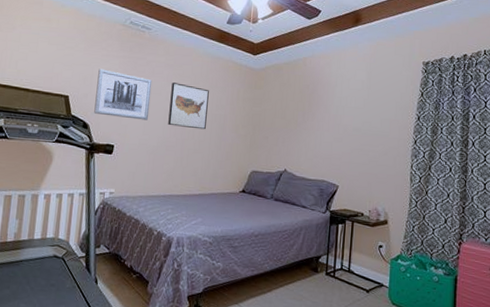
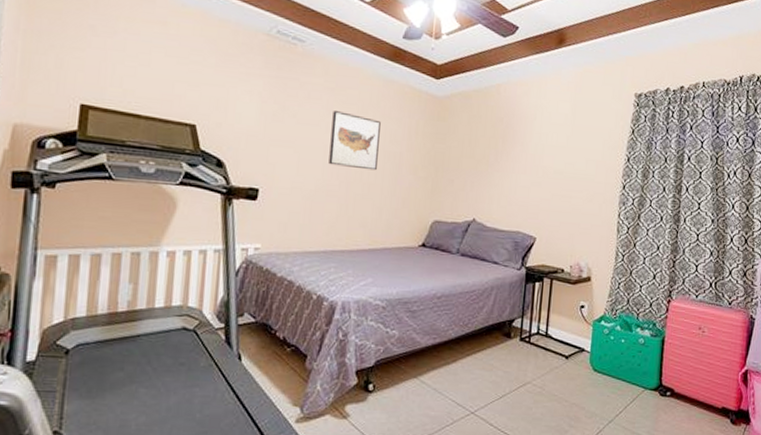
wall art: present [94,68,153,120] -> none [231,90,308,158]

